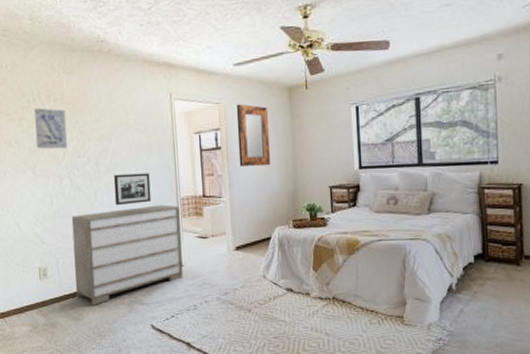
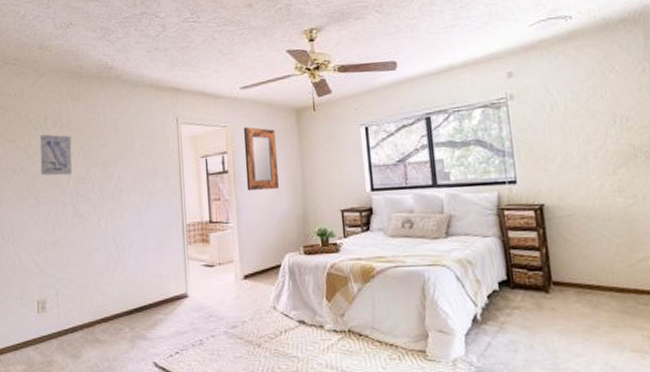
dresser: present [71,205,183,305] -> none [73,231,189,341]
picture frame: present [113,173,152,206] -> none [117,198,156,233]

